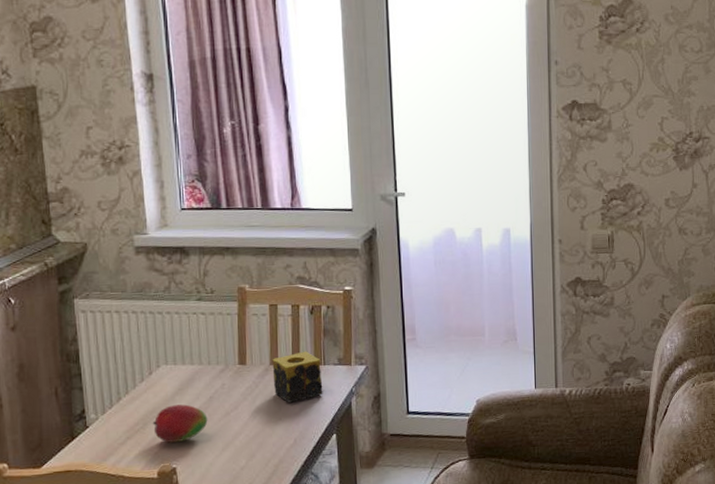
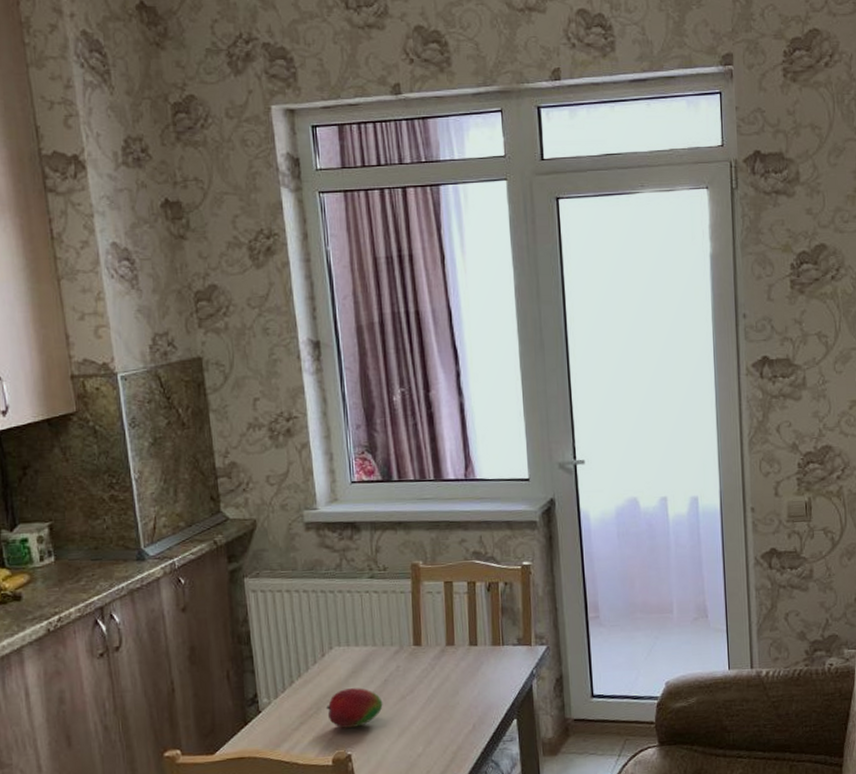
candle: present [272,351,323,403] -> none [448,631,502,686]

